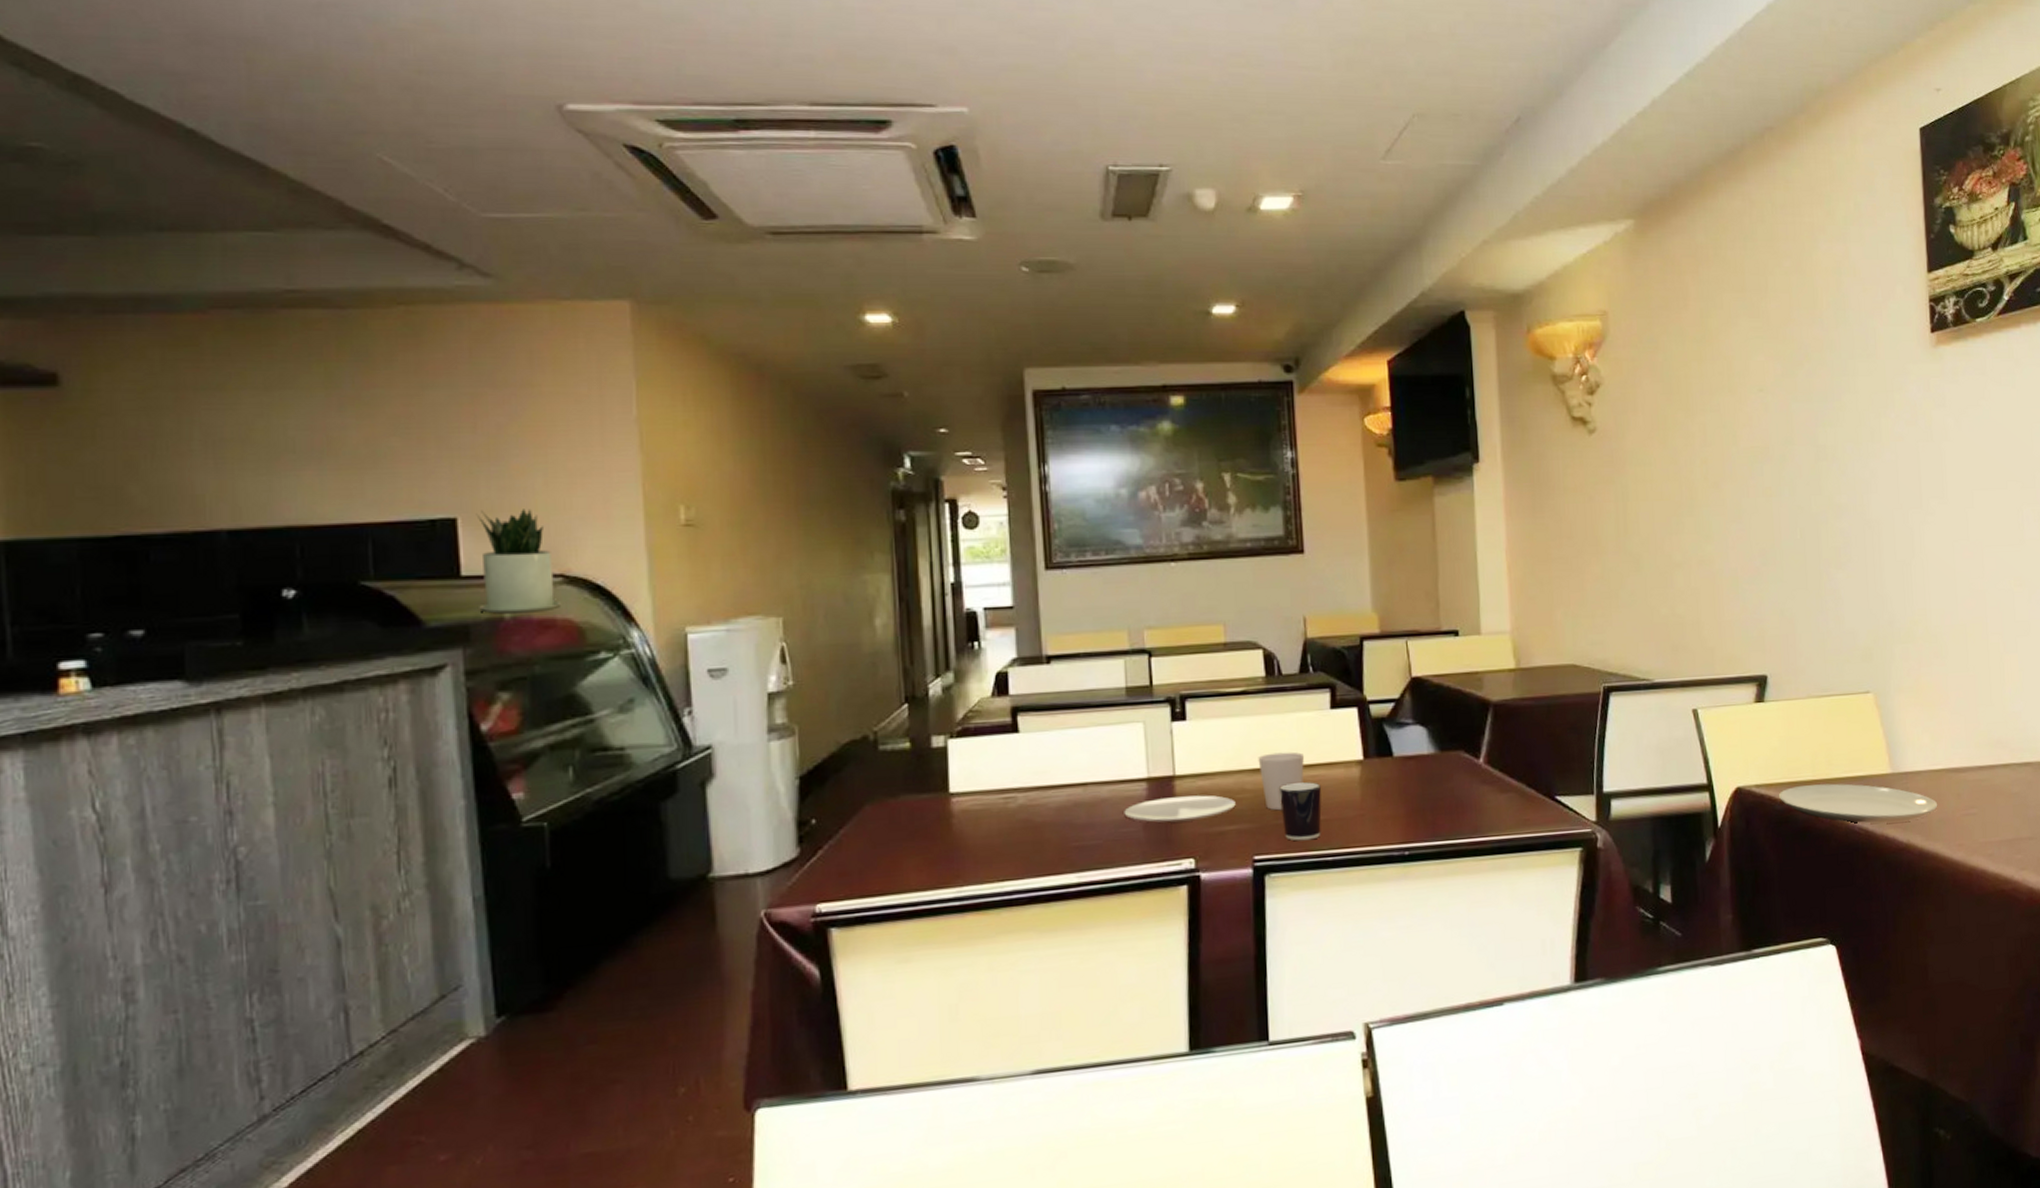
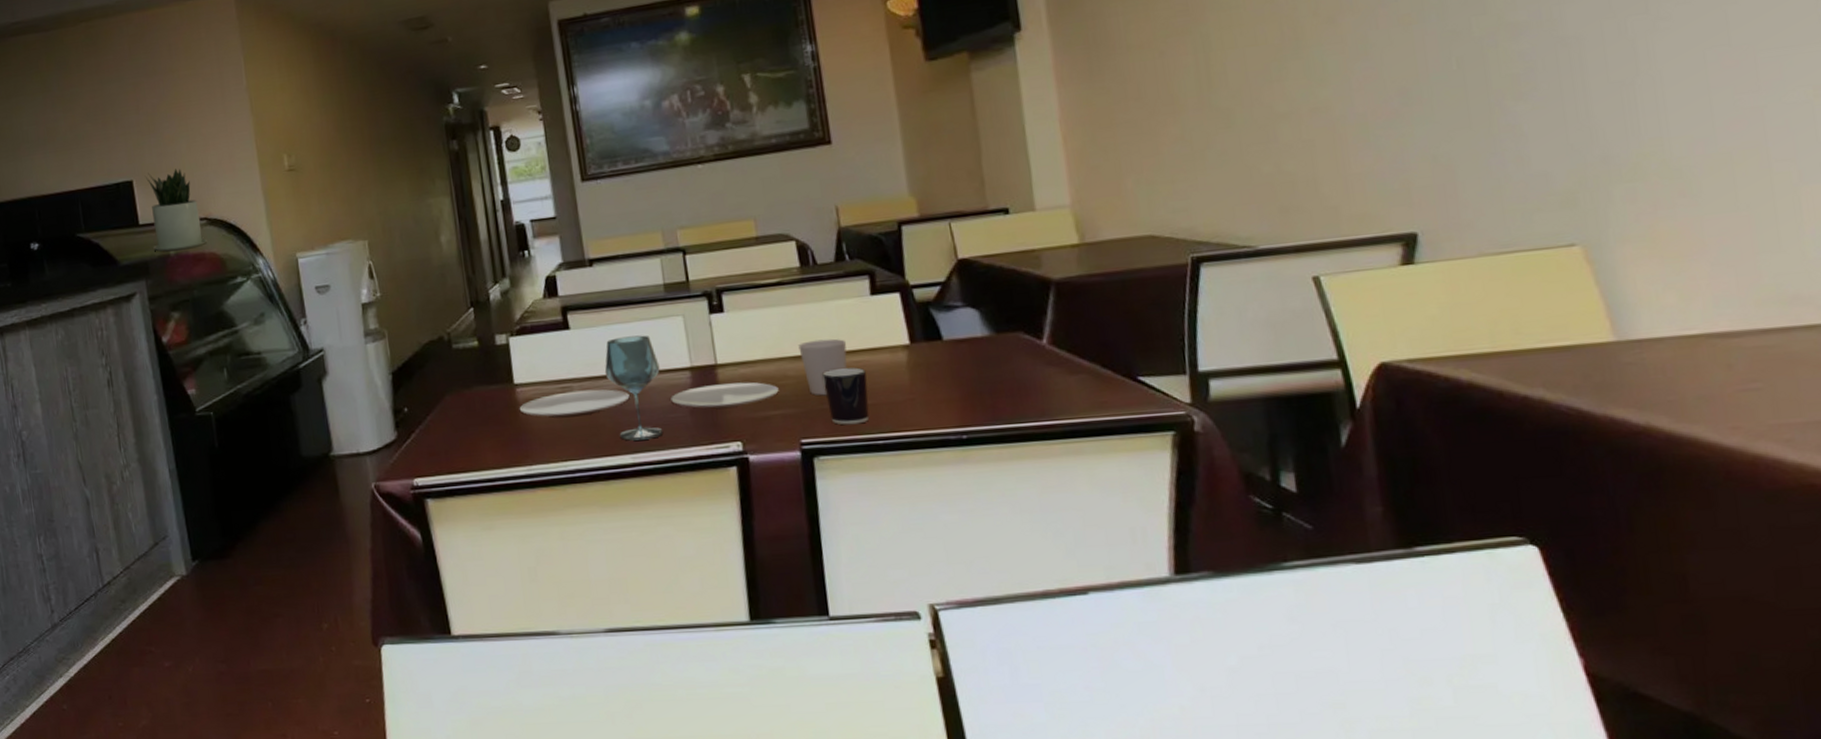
plate: none [953,800,1080,833] -> present [519,389,630,418]
wine glass: none [1054,741,1115,858] -> present [604,335,664,441]
plate: present [1778,783,1938,824] -> none [1441,355,1695,403]

